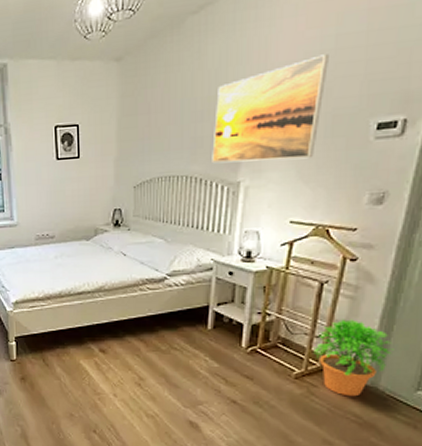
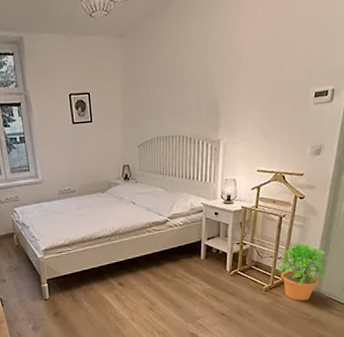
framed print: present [212,54,329,163] -> none [198,37,280,125]

